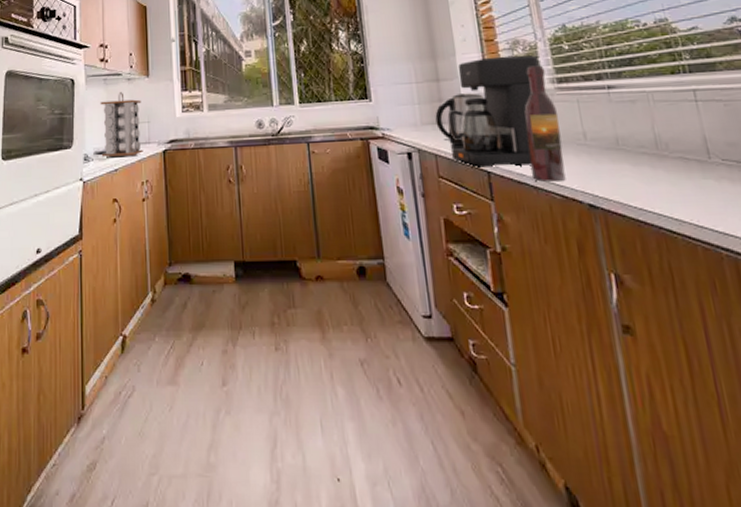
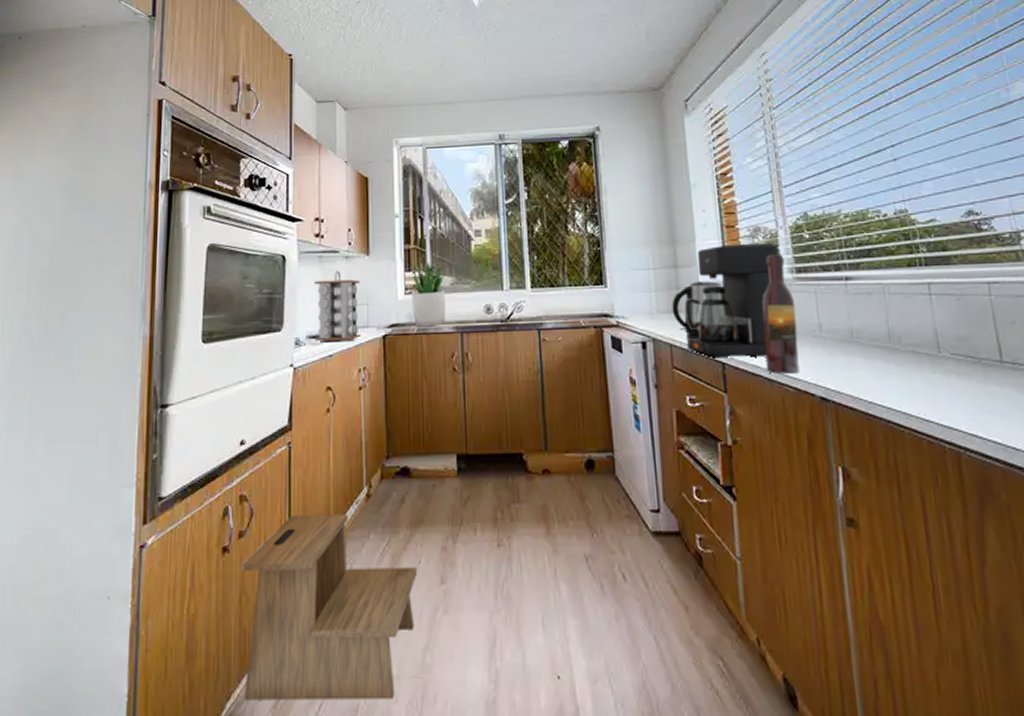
step stool: none [39,318,201,497] -> present [241,514,418,700]
planter: none [187,78,221,142] -> present [411,258,446,327]

